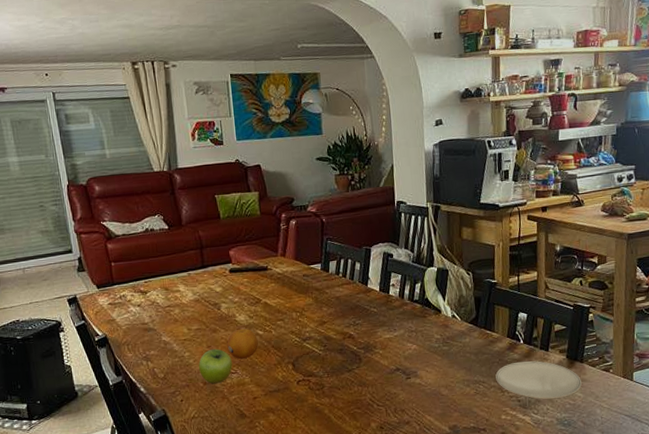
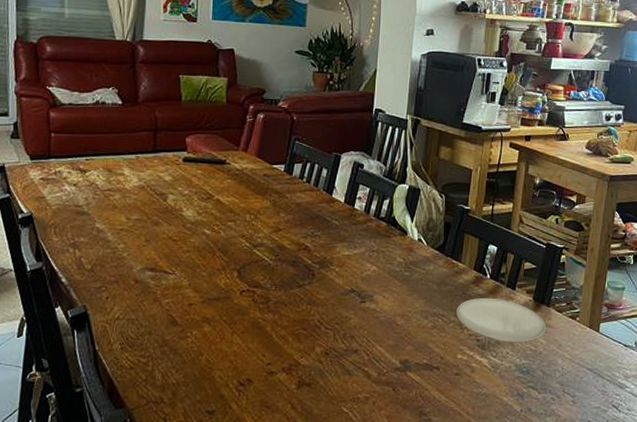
fruit: present [199,348,233,384] -> none [132,244,171,284]
fruit: present [227,328,258,360] -> none [168,225,203,260]

